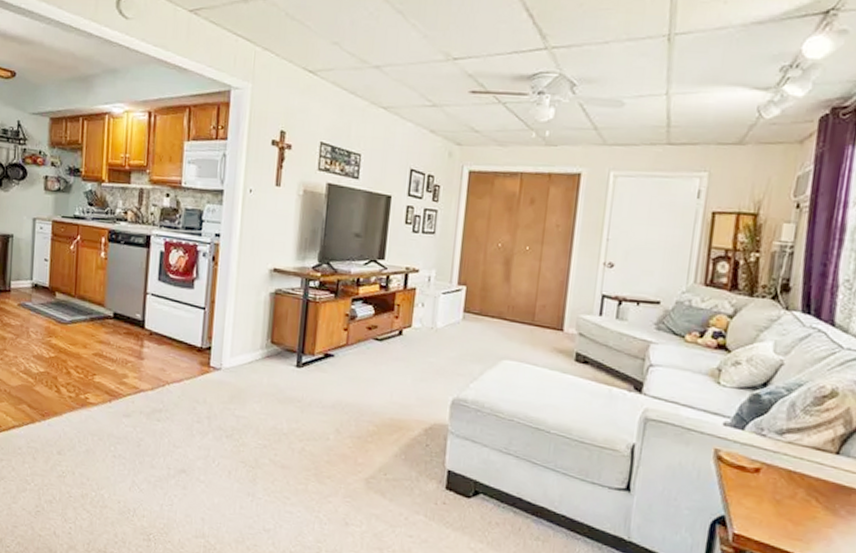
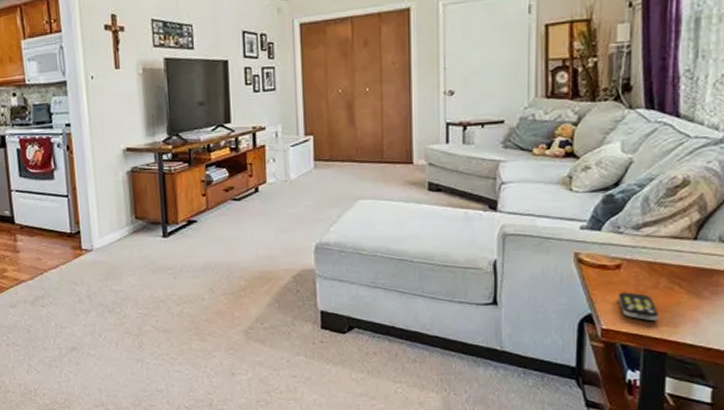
remote control: none [754,497,793,533] -> present [619,292,658,320]

